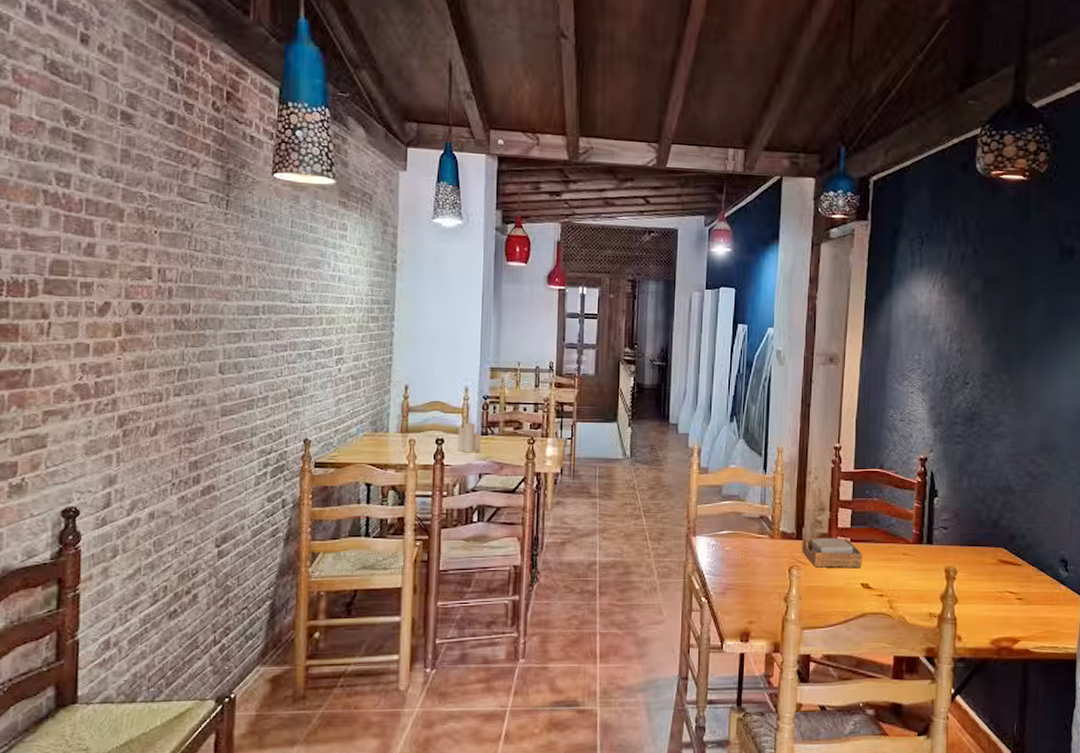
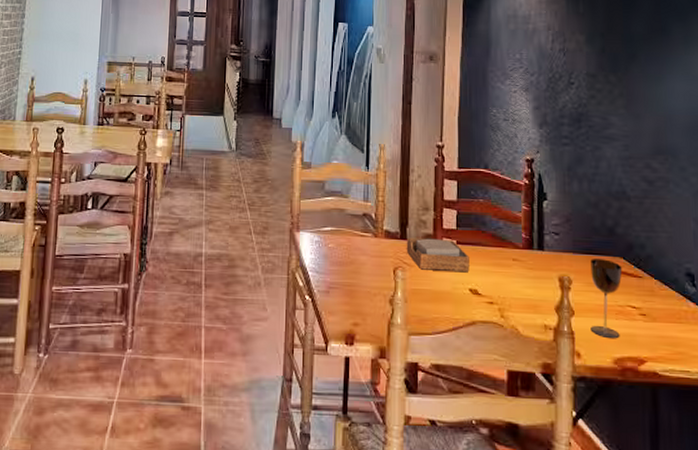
candle: present [458,422,480,453] -> none [76,112,97,142]
wineglass: none [972,550,1004,622] -> present [590,259,622,339]

